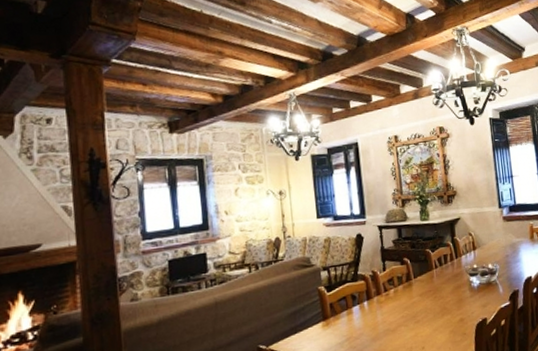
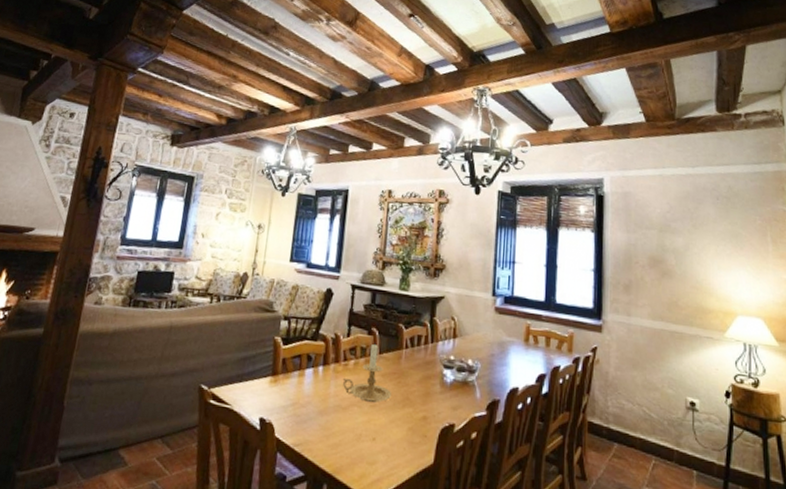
candle holder: none [386,271,432,320] -> present [342,343,393,402]

